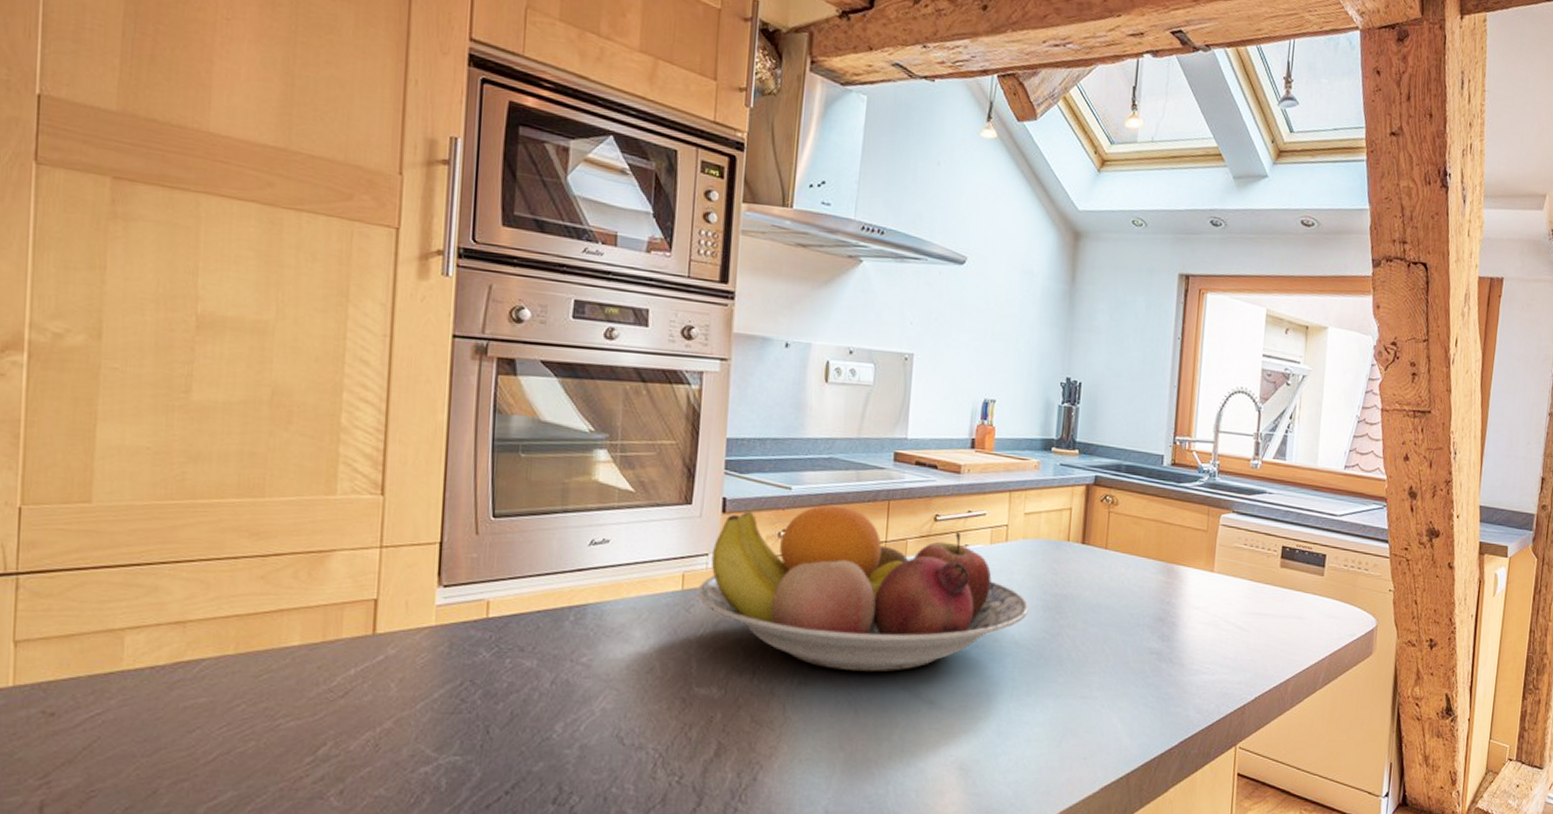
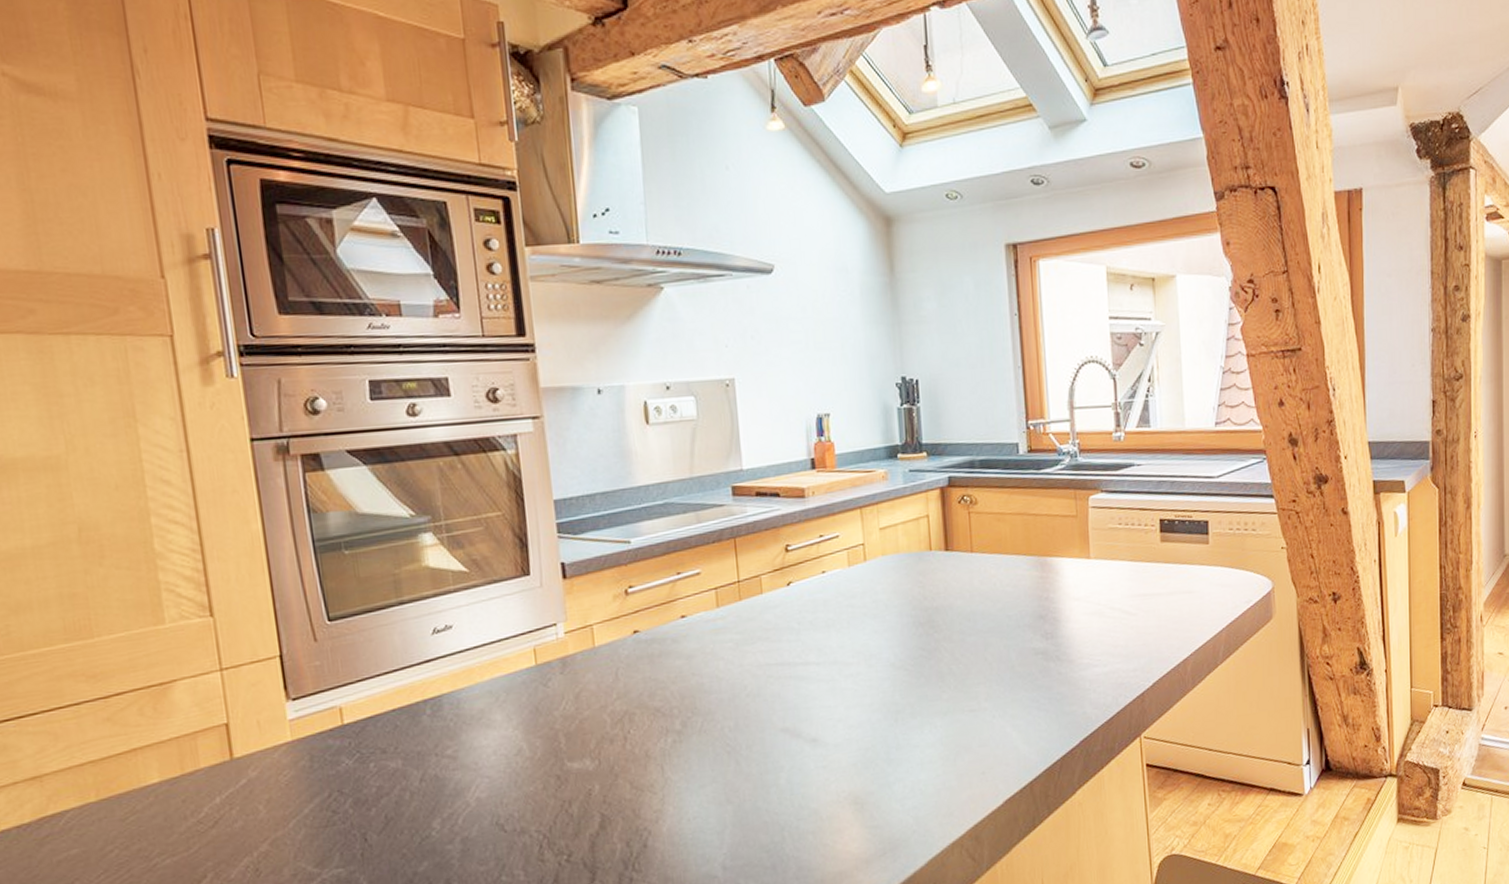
fruit bowl: present [697,505,1030,672] -> none [552,552,901,722]

